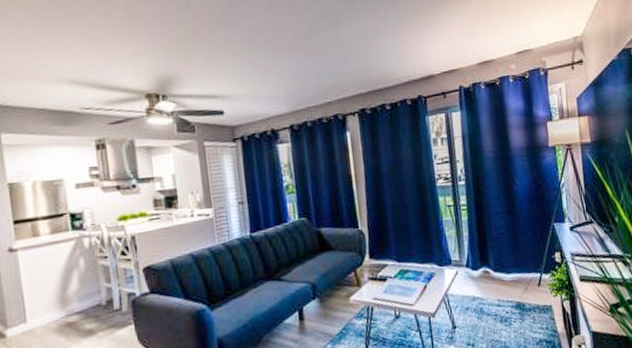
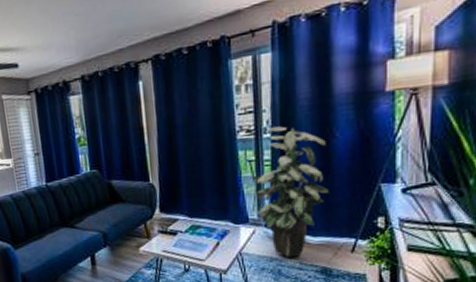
indoor plant: none [449,174,517,296] -> present [249,126,330,258]

